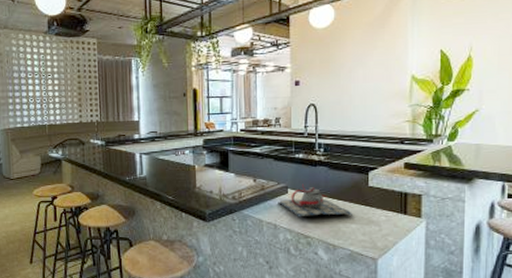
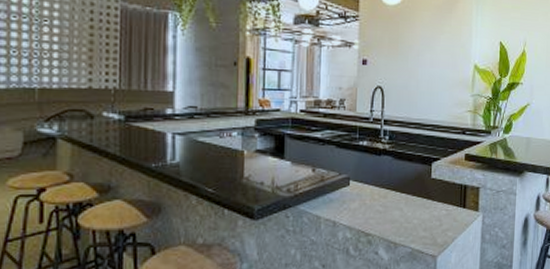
teapot: present [278,183,352,217] -> none [338,174,415,213]

